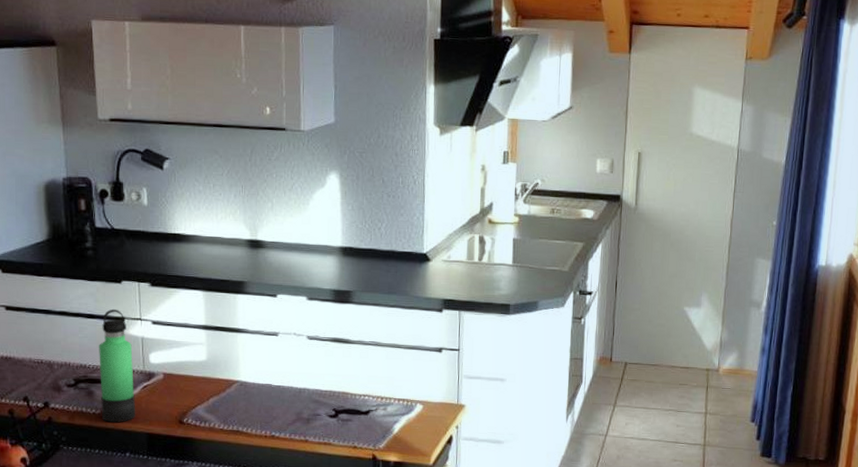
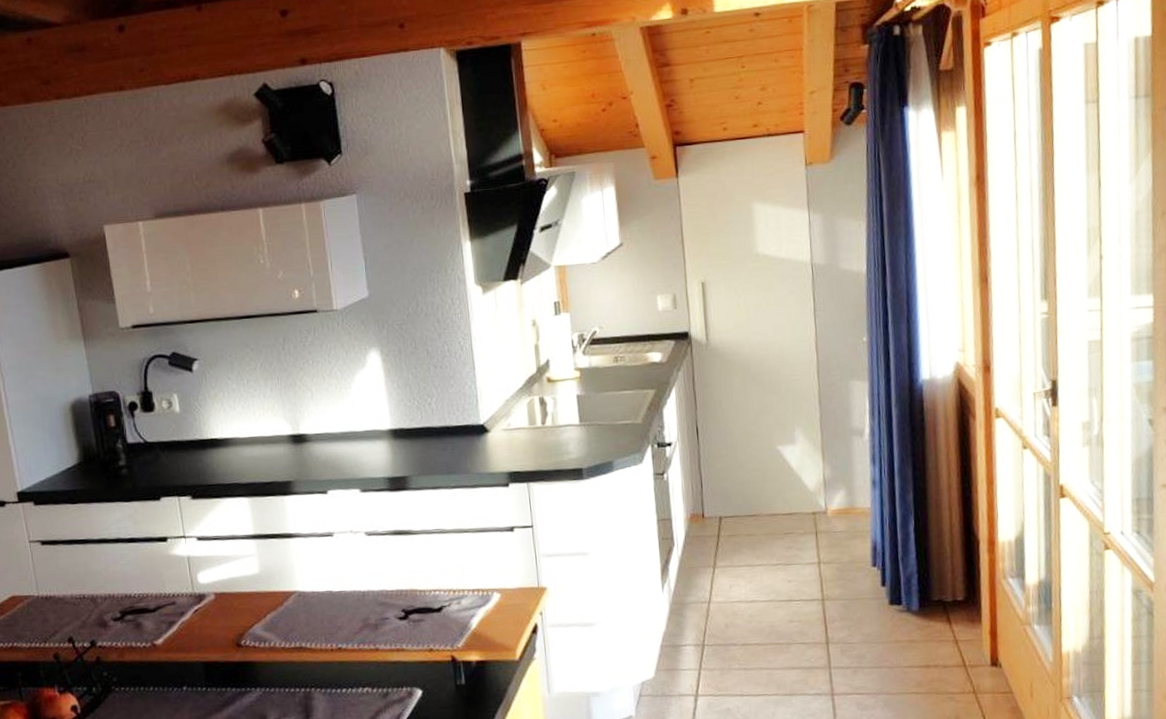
thermos bottle: present [99,309,136,423] -> none [143,529,190,655]

